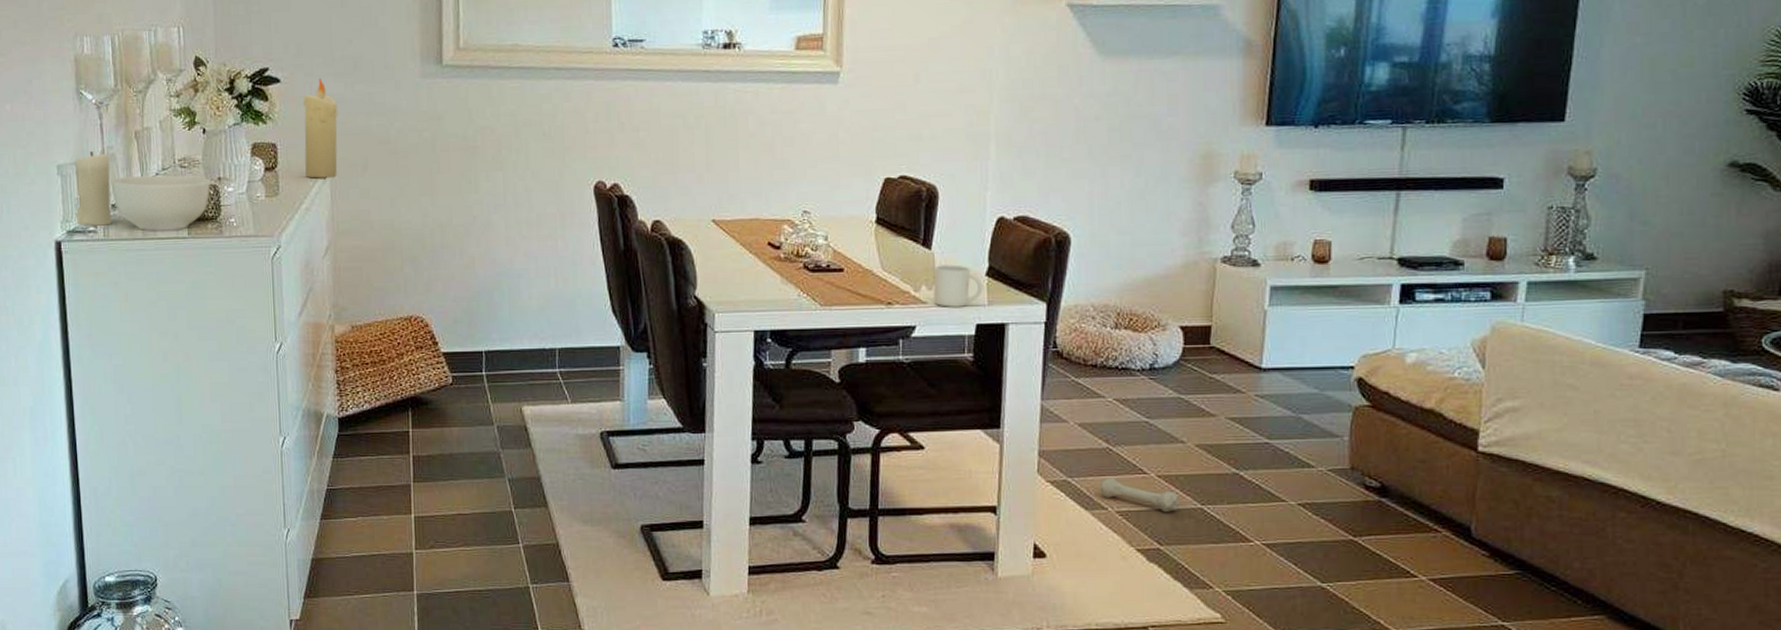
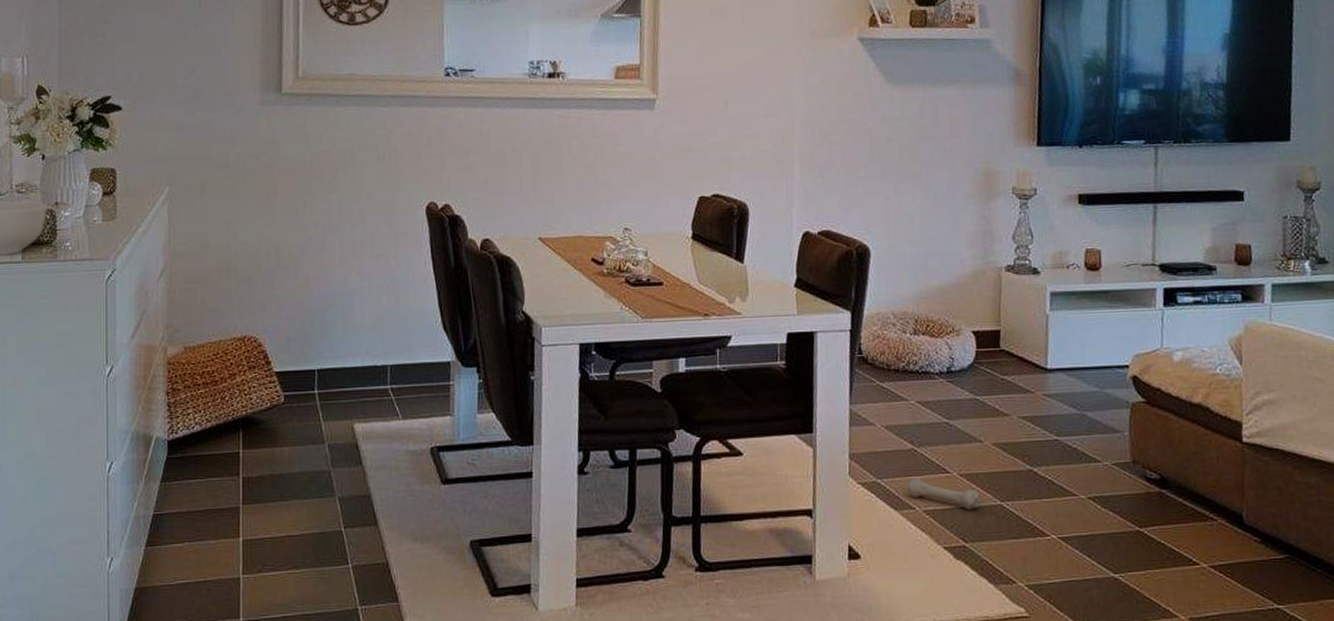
candle: present [303,79,338,179] -> none [142,106,178,202]
mug: present [933,264,983,307] -> none [746,277,793,318]

